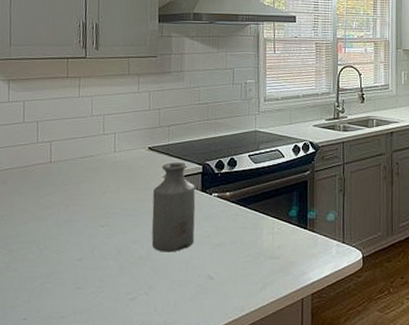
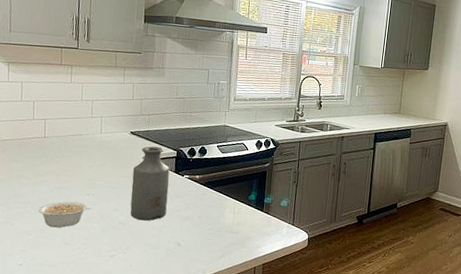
legume: none [44,236,107,270] -> present [38,201,92,228]

